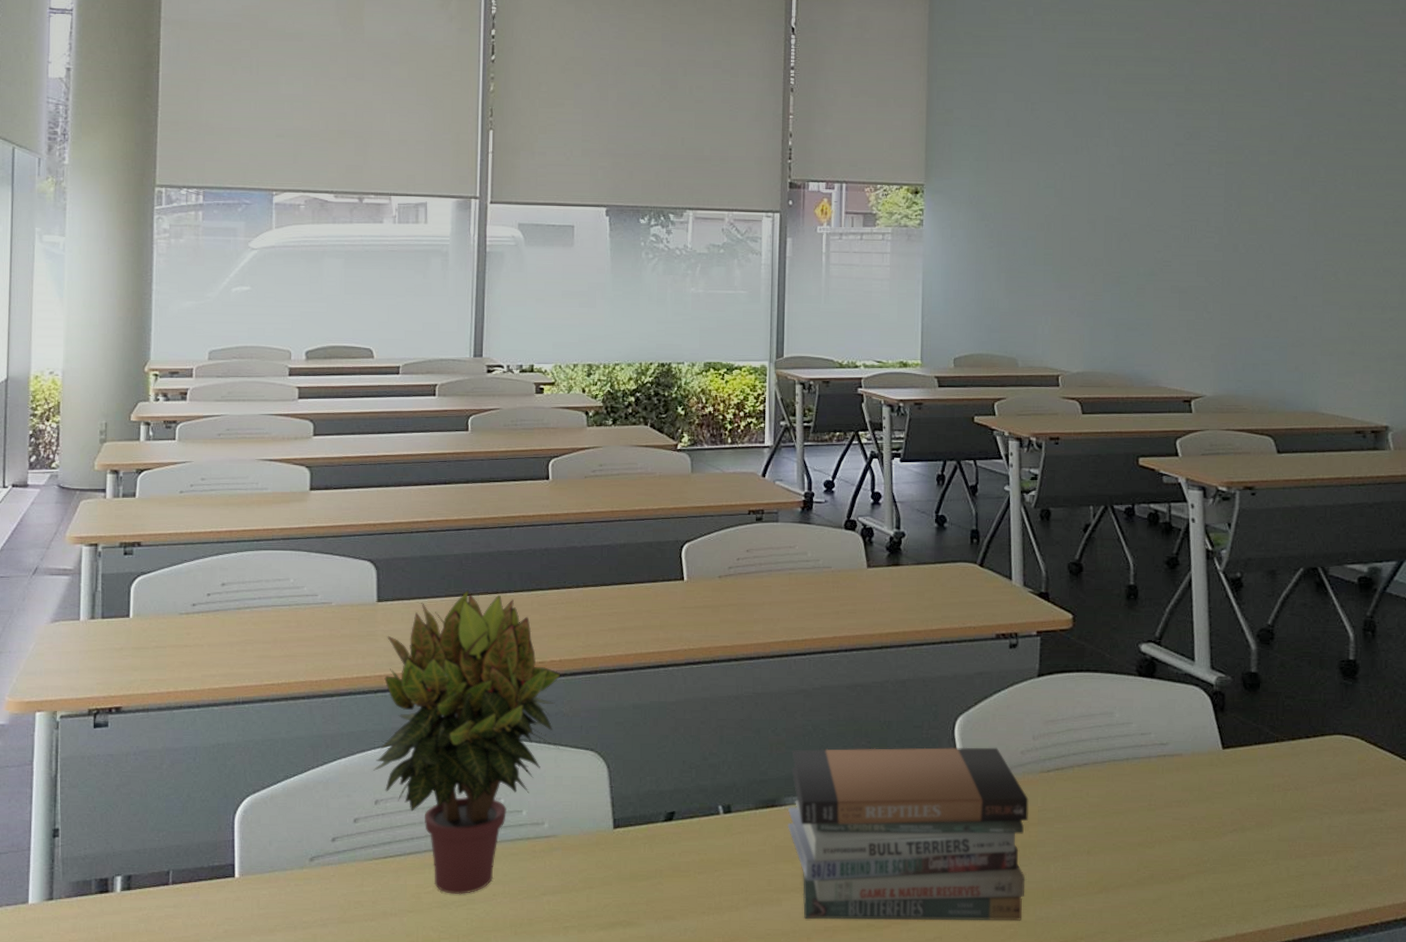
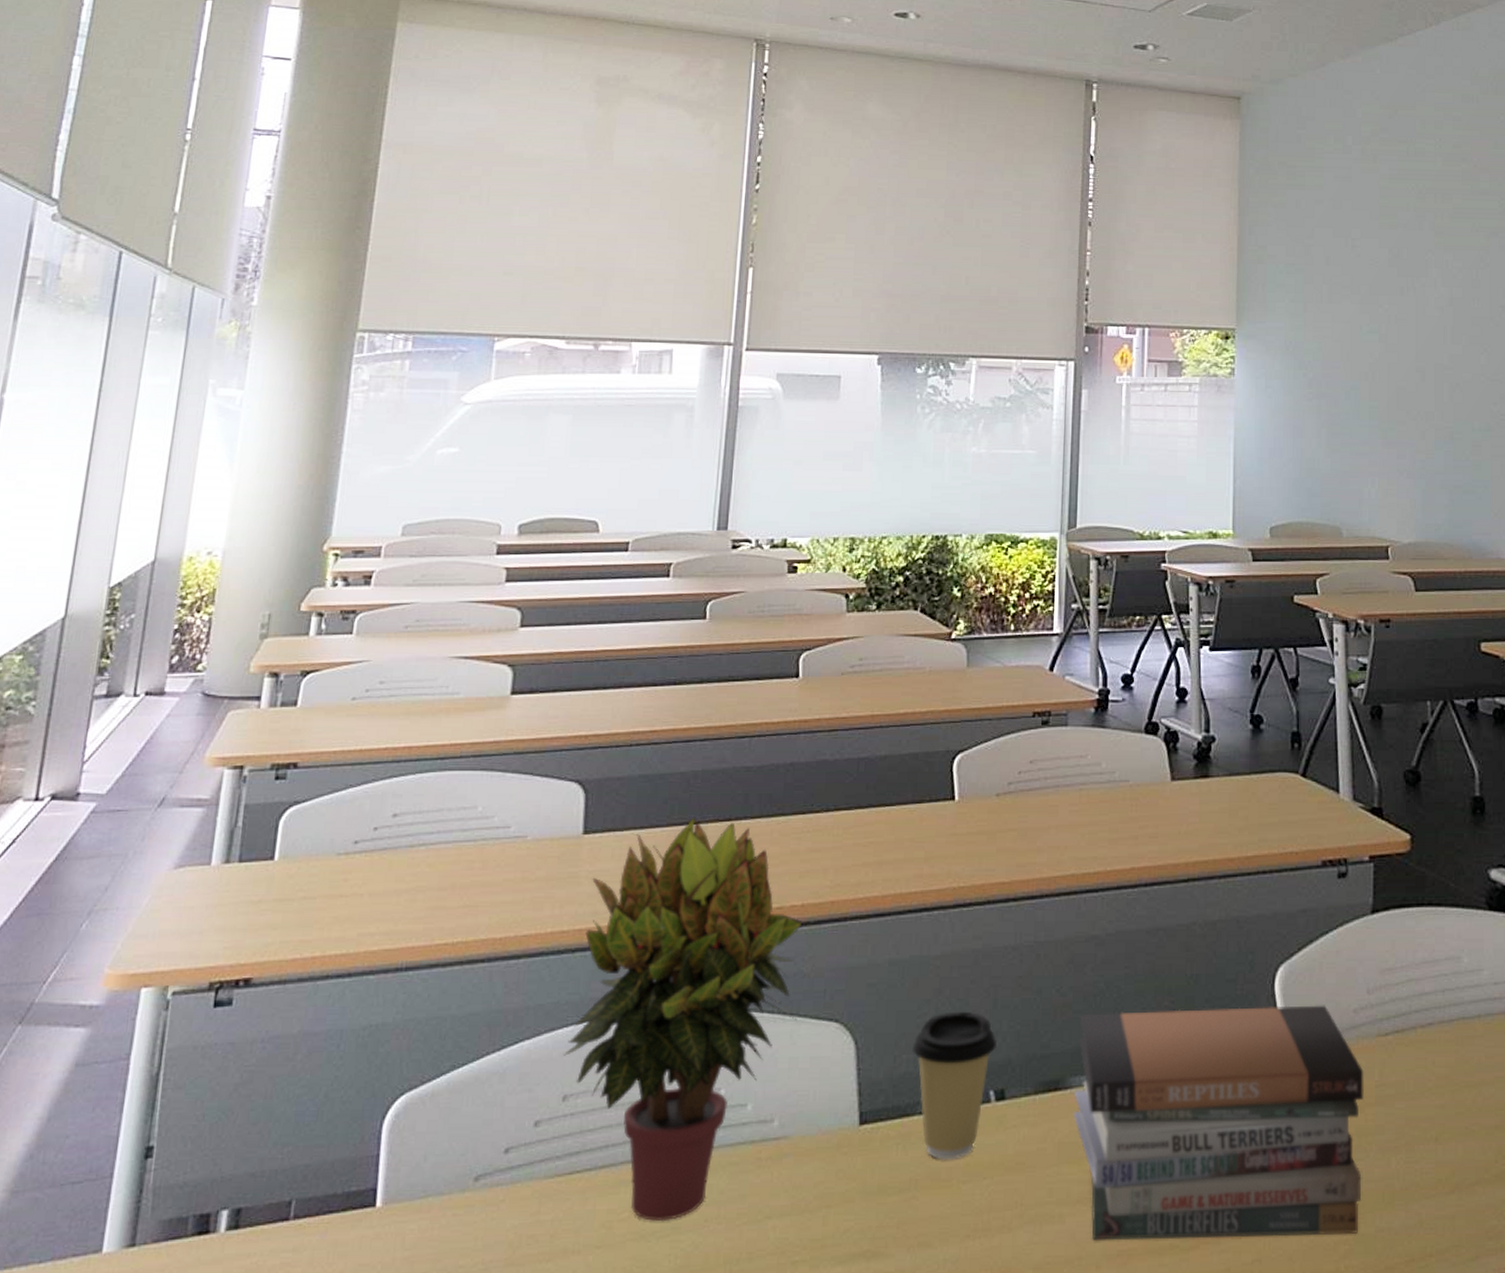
coffee cup: none [654,745,724,856] -> present [911,1011,998,1160]

